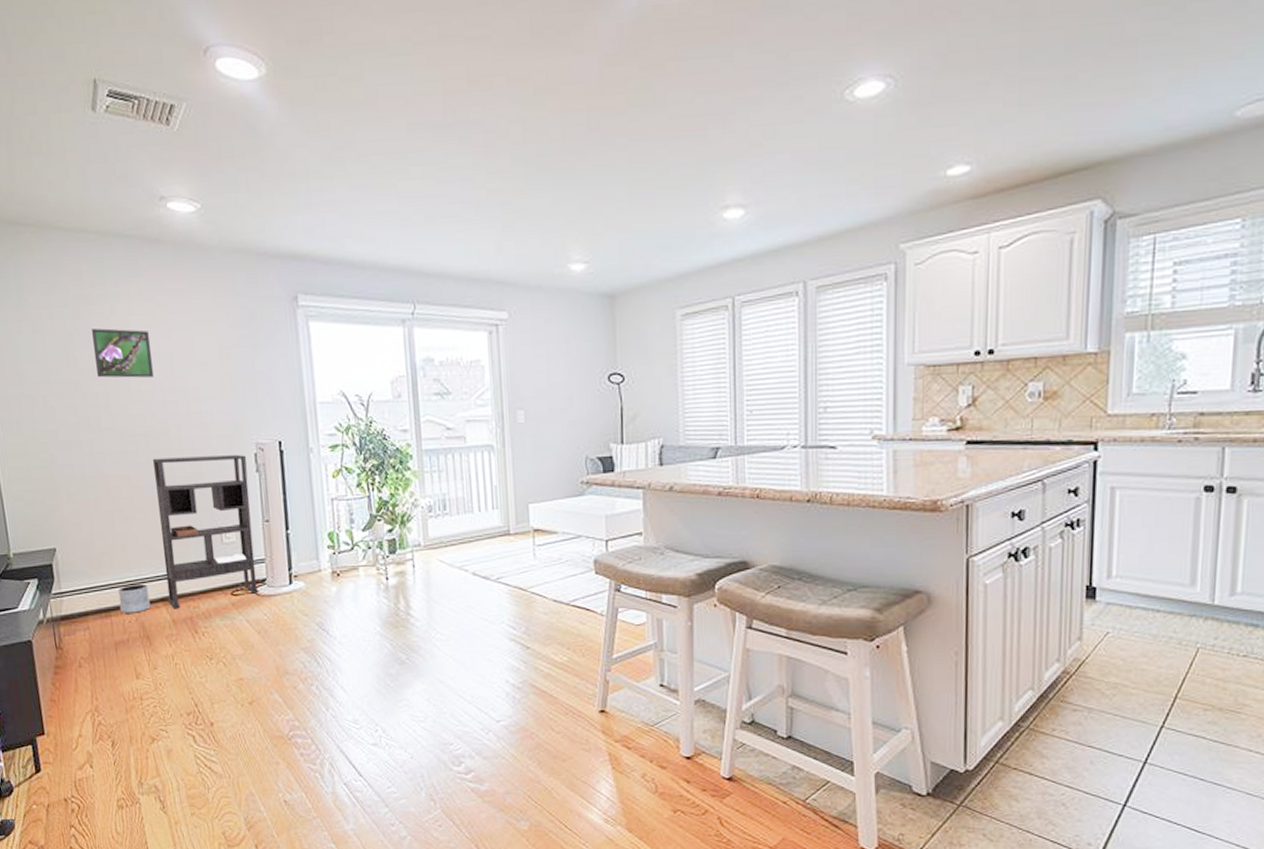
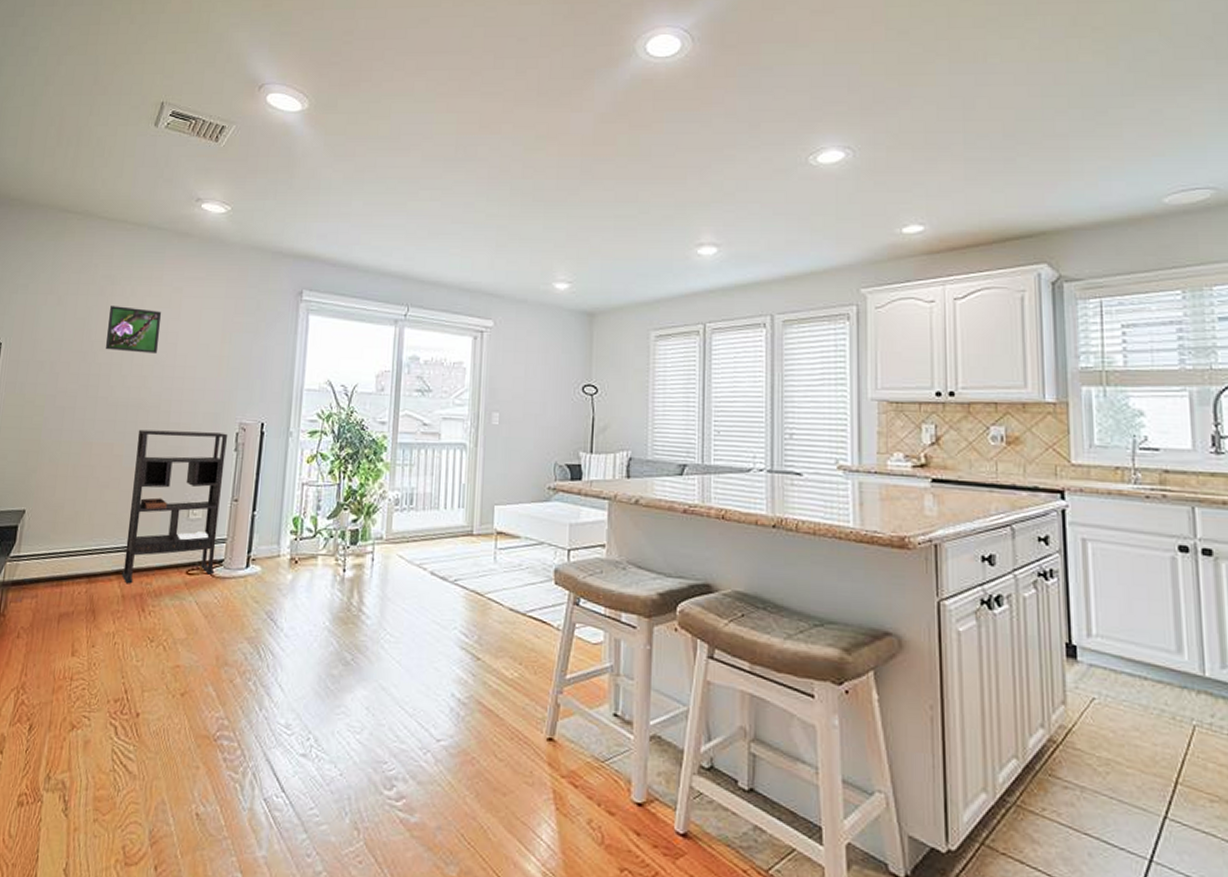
planter: present [118,583,151,613] -> none [72,553,106,585]

